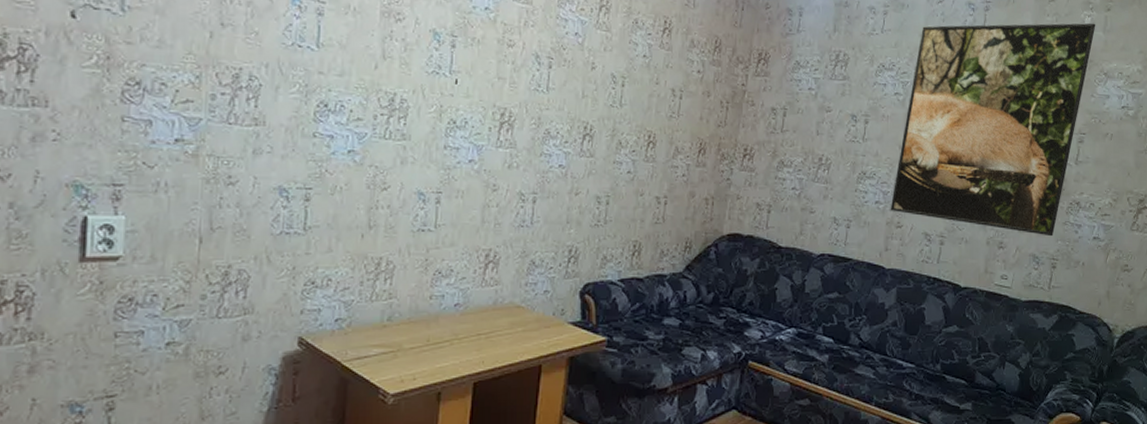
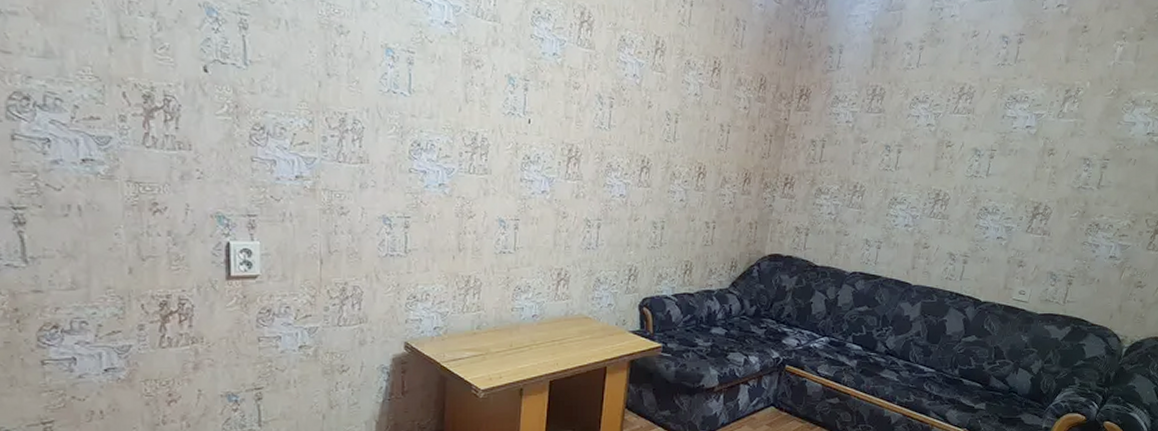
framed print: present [890,23,1096,237] -> none [918,52,1127,256]

